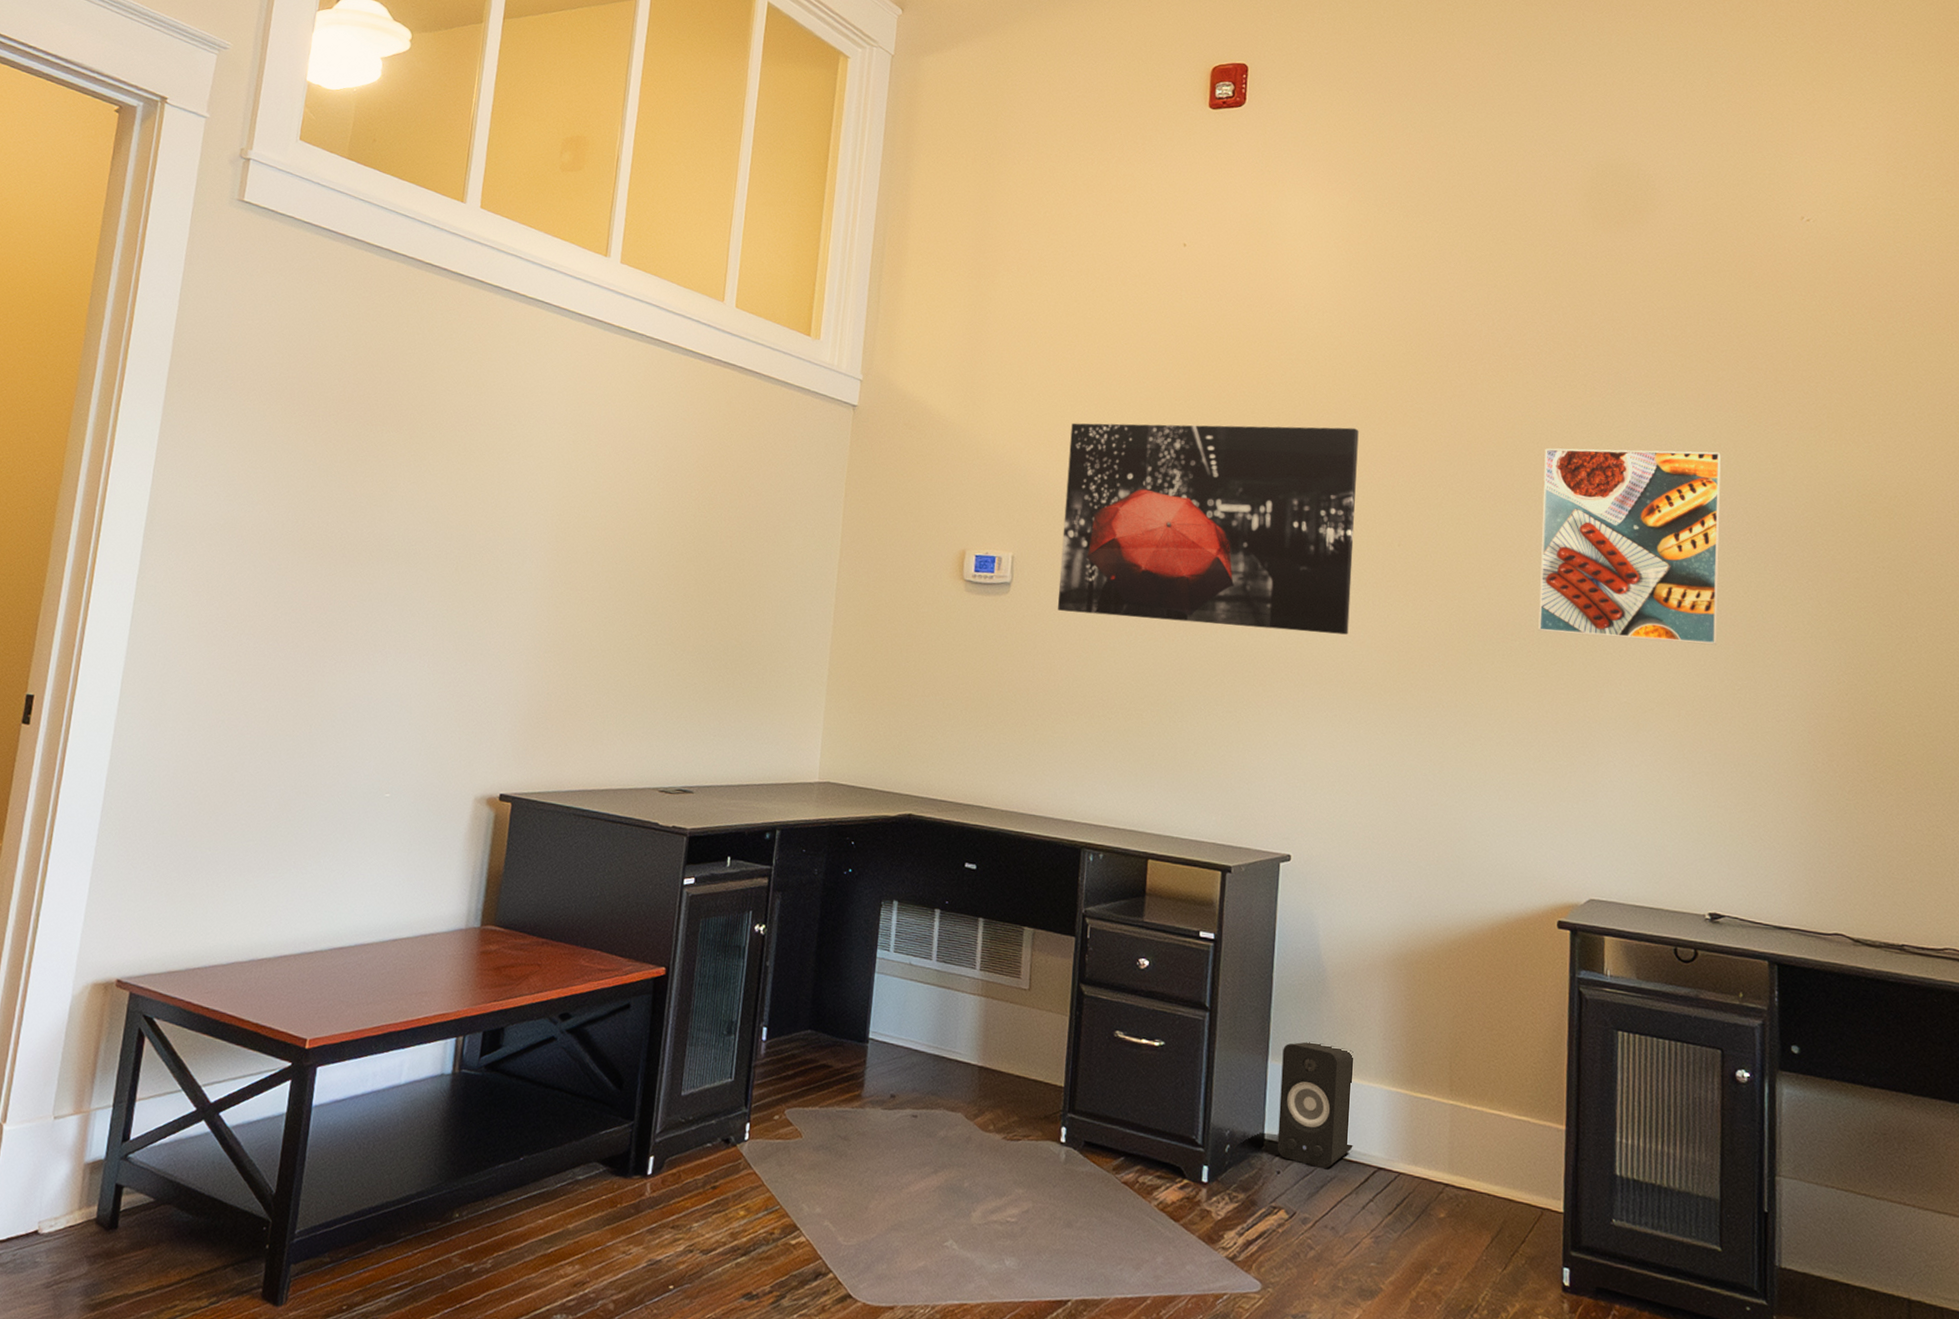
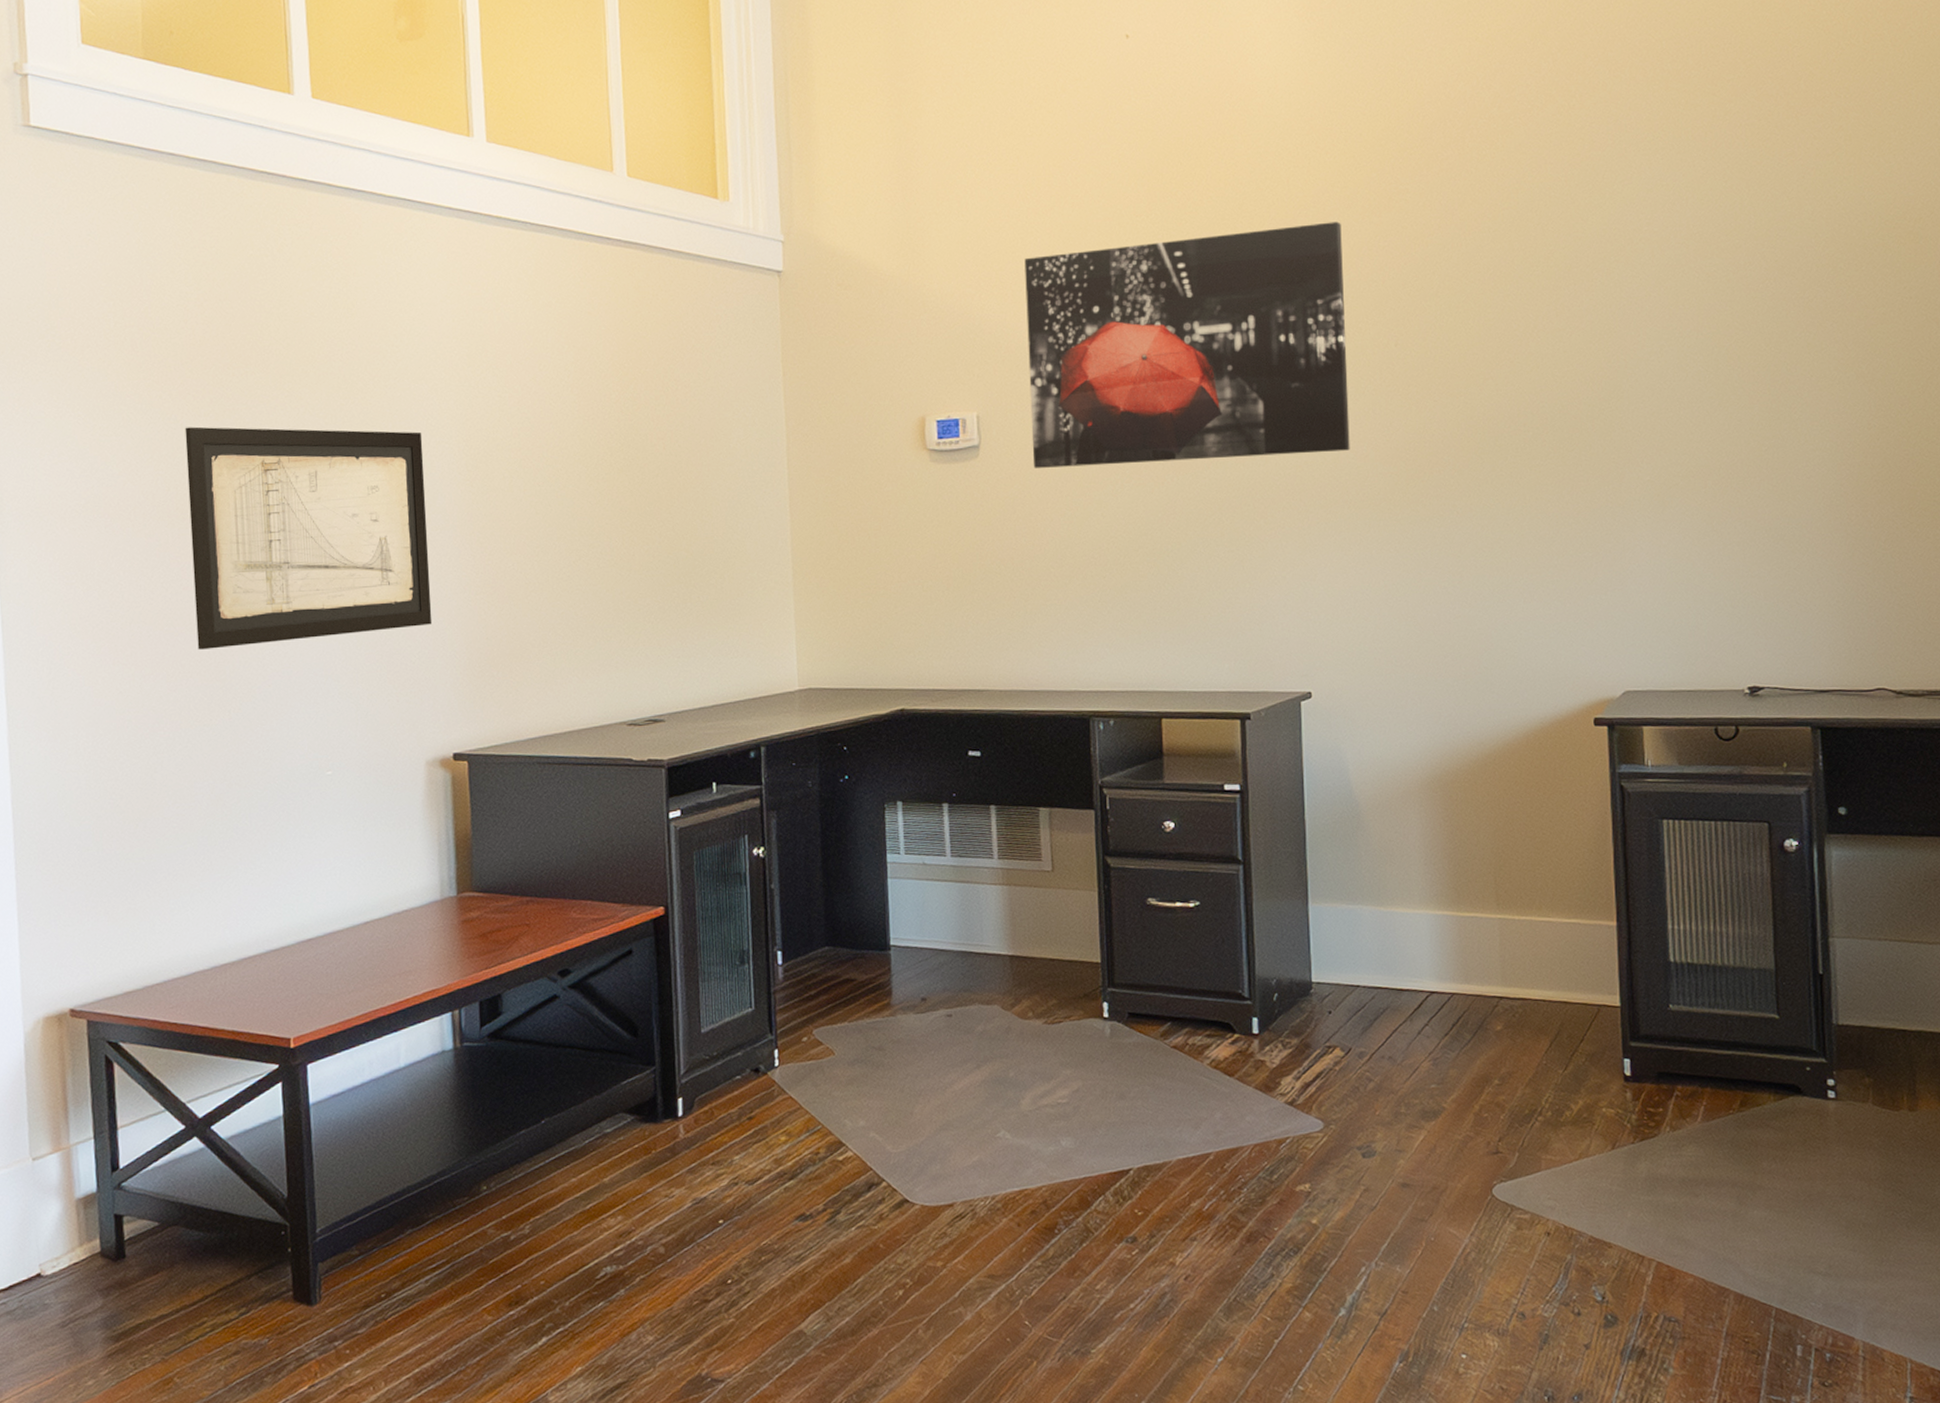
wall art: none [294,470,523,674] -> present [185,426,433,650]
speaker: present [1277,1041,1353,1169] -> none [1322,877,1403,1002]
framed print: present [1538,448,1721,646] -> none [1544,194,1740,417]

